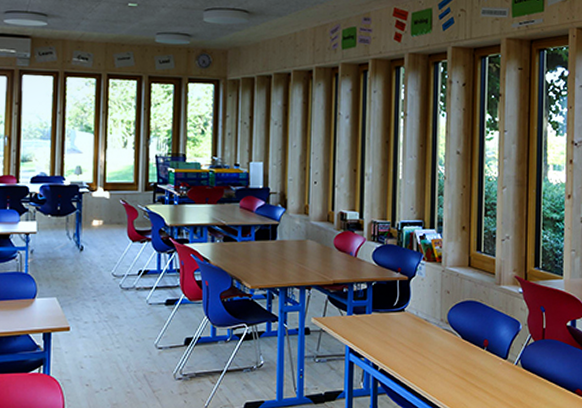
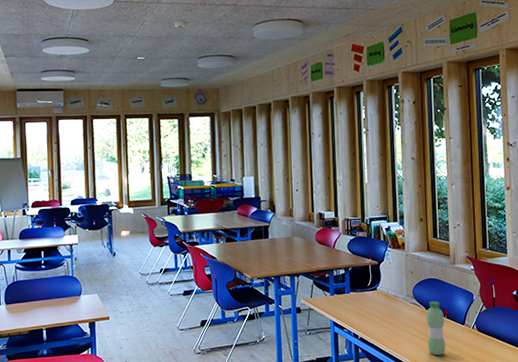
water bottle: none [461,329,483,396] -> present [426,301,446,356]

